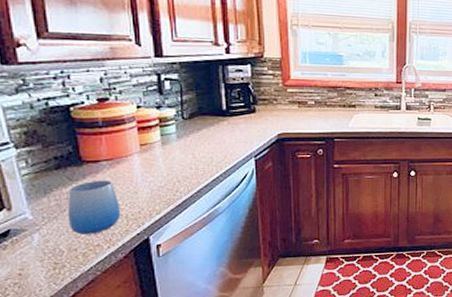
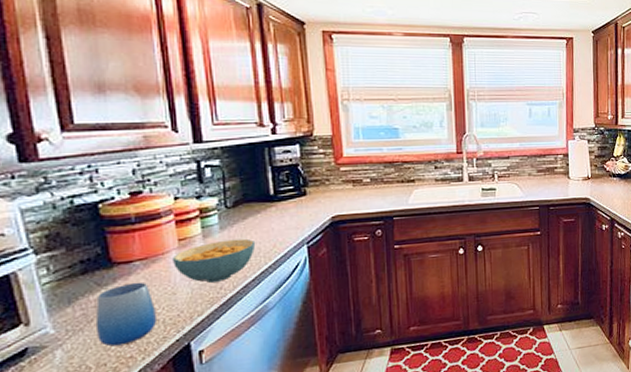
cereal bowl: none [134,148,209,185] -> present [171,238,256,283]

